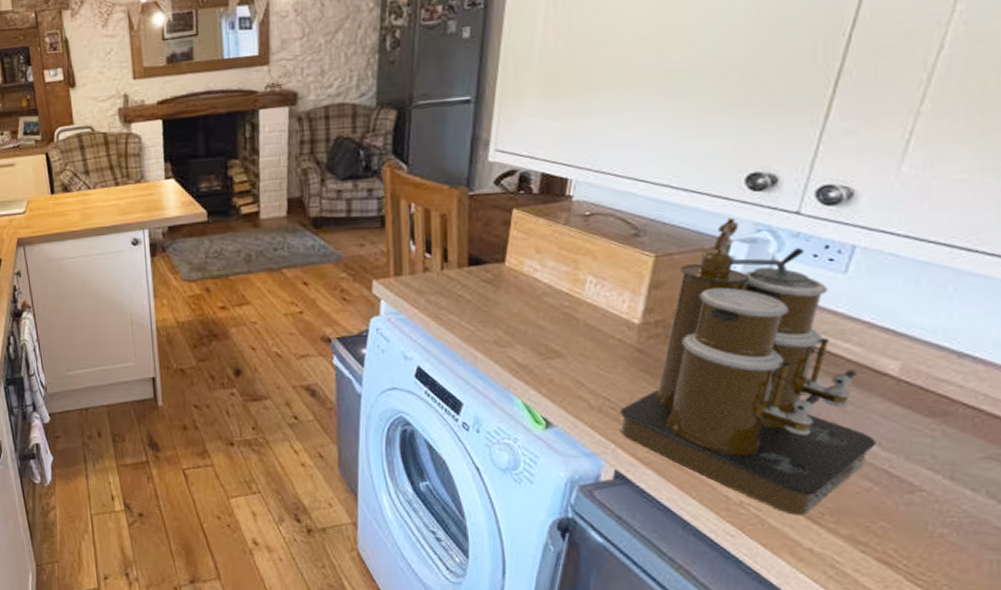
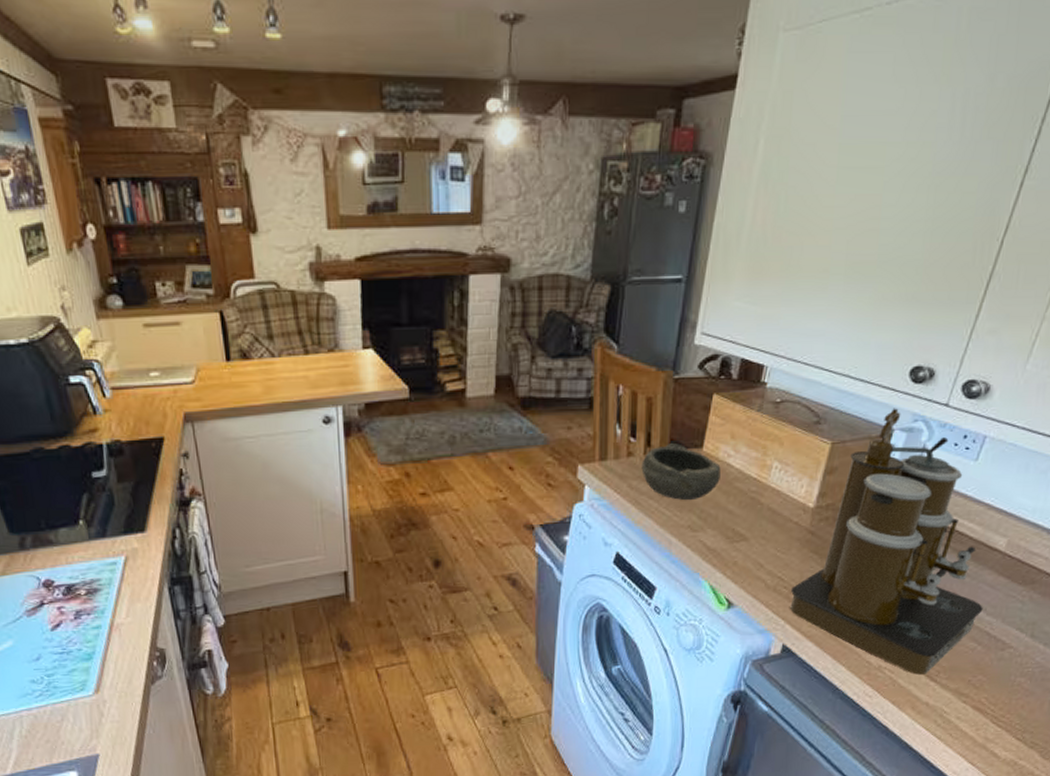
bowl: none [439,257,527,316] -> present [641,442,721,501]

